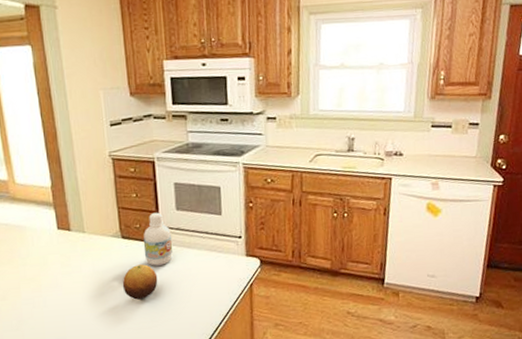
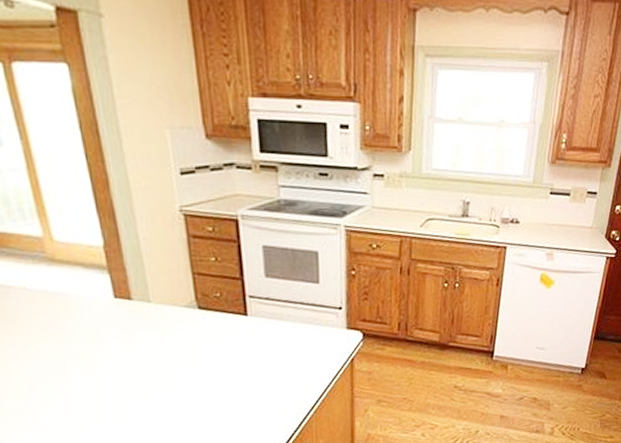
fruit: present [122,264,158,300] -> none [199,338,244,379]
bottle: present [143,212,173,266] -> none [224,279,261,341]

